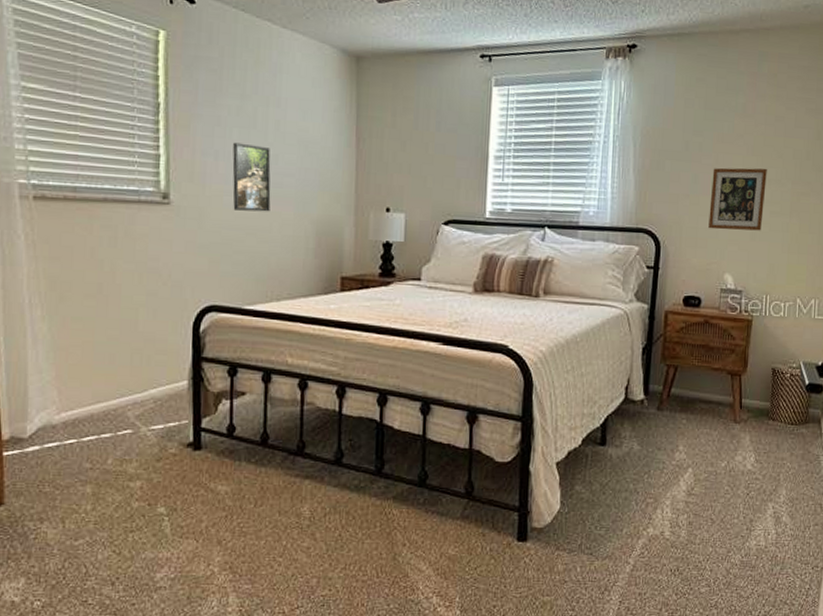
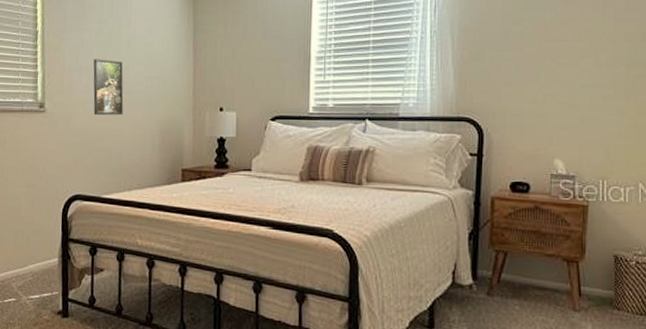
picture frame: present [708,167,767,231] -> none [534,52,597,116]

